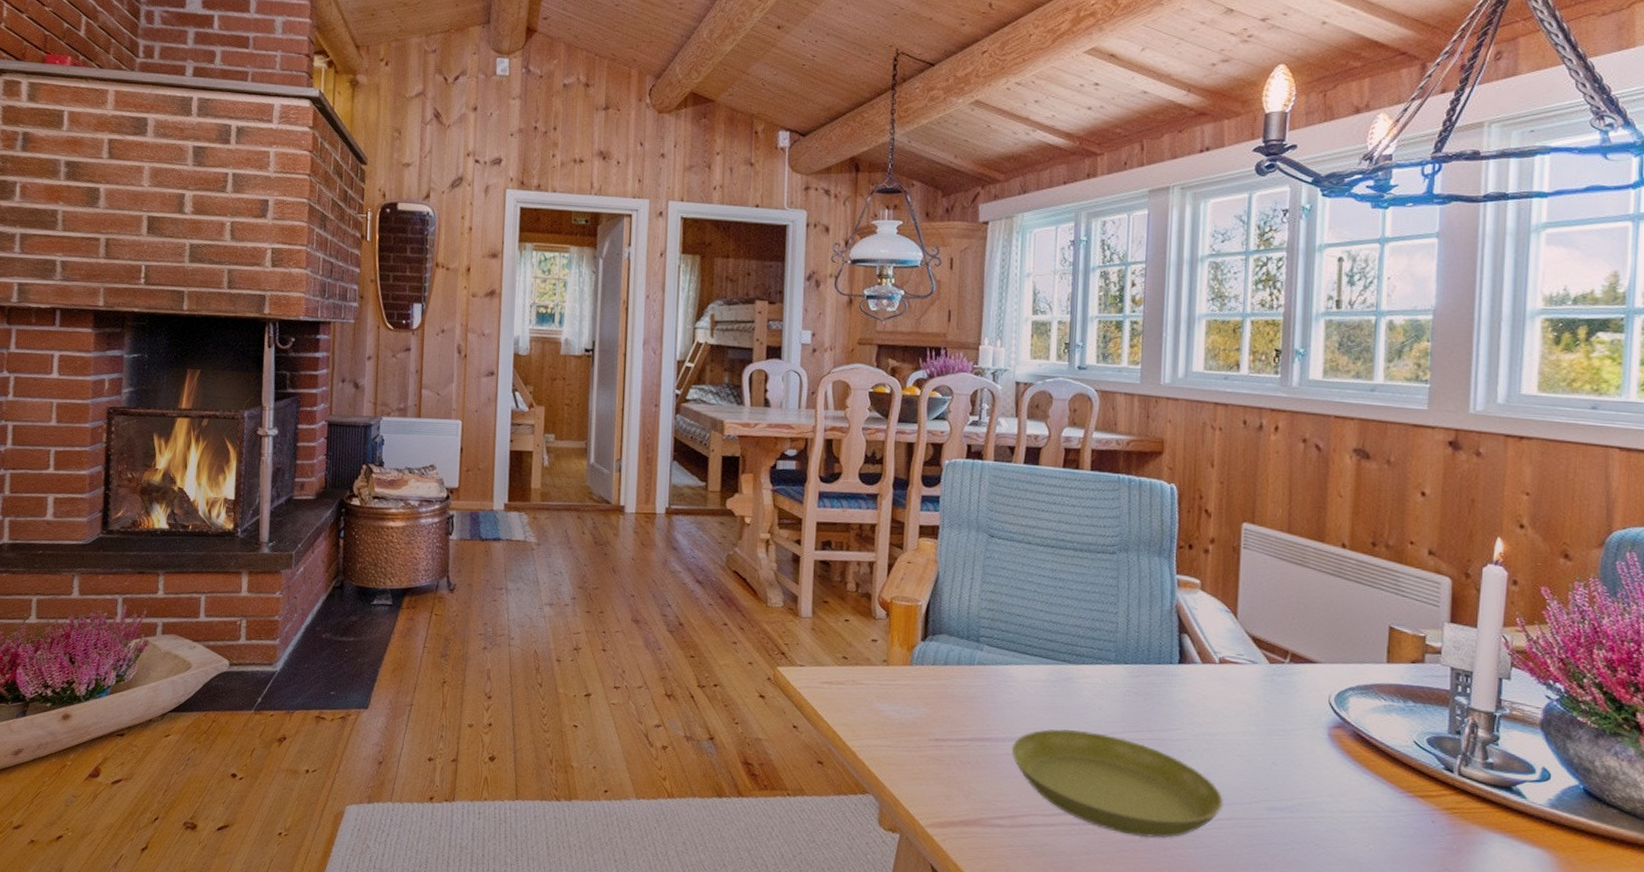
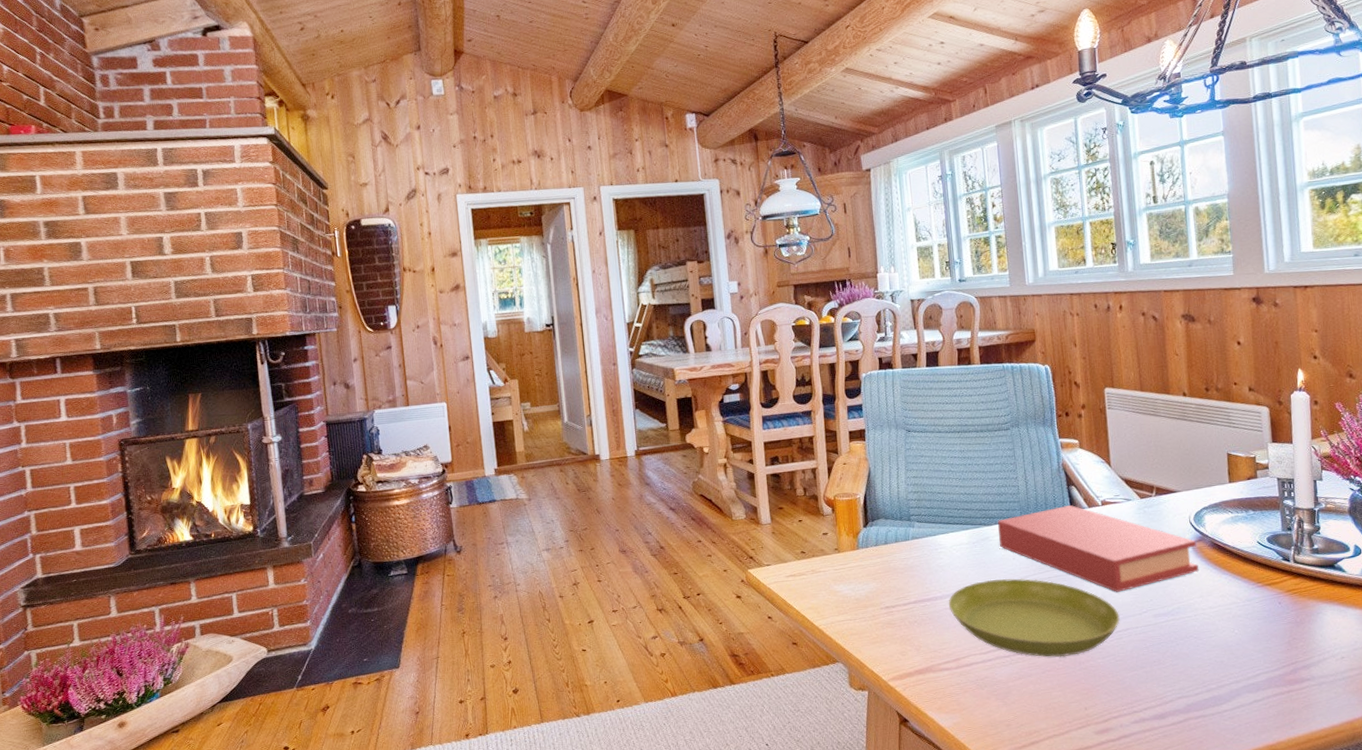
book: none [1085,655,1335,772] -> present [998,504,1199,592]

